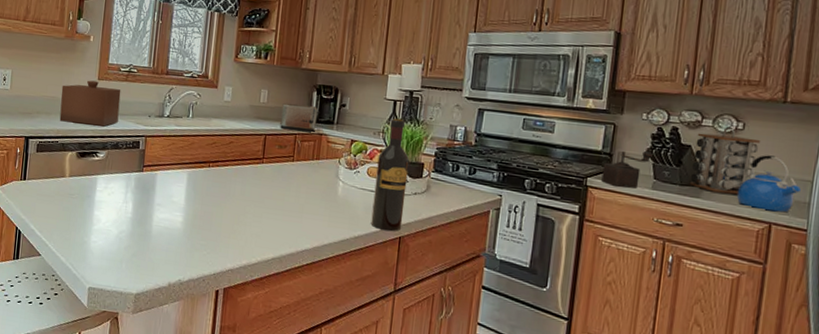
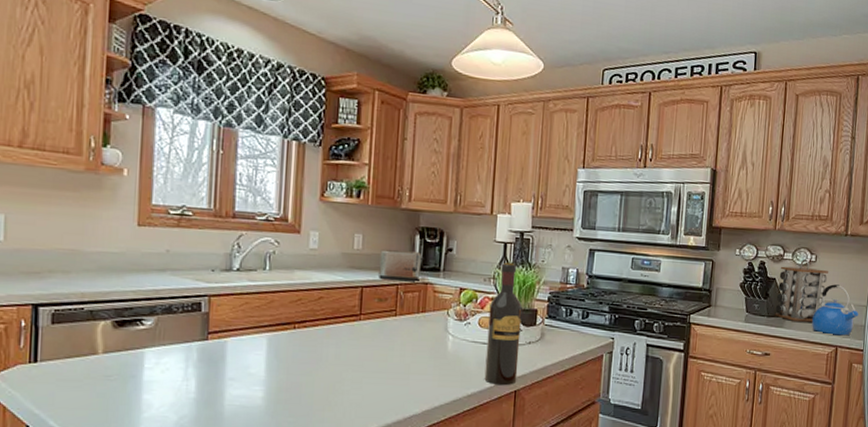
canister: present [59,80,121,127] -> none [84,226,172,286]
coffee grinder: present [601,150,653,189] -> none [702,285,745,324]

